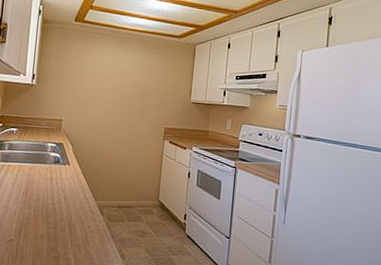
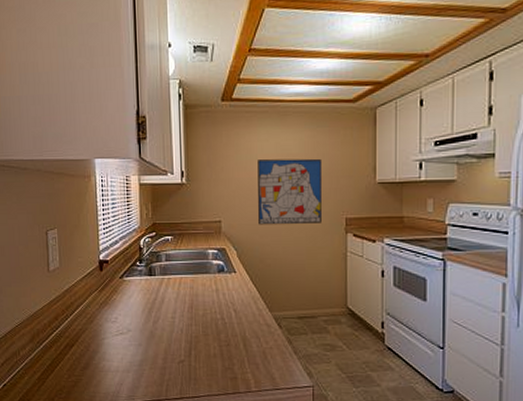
wall art: none [94,73,151,130] -> present [258,158,323,225]

